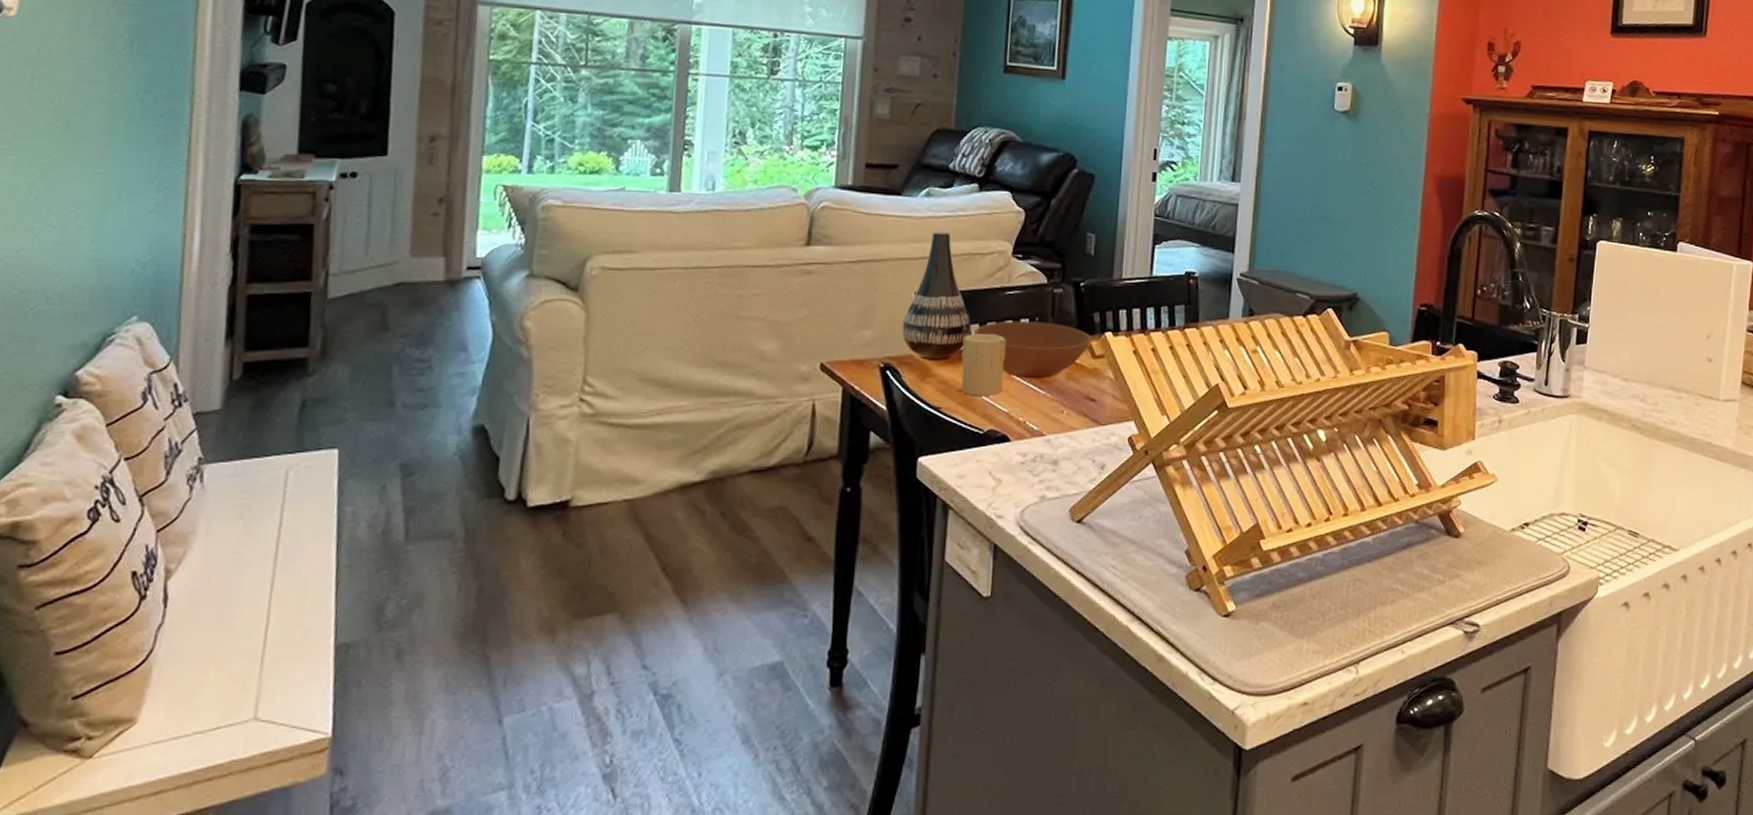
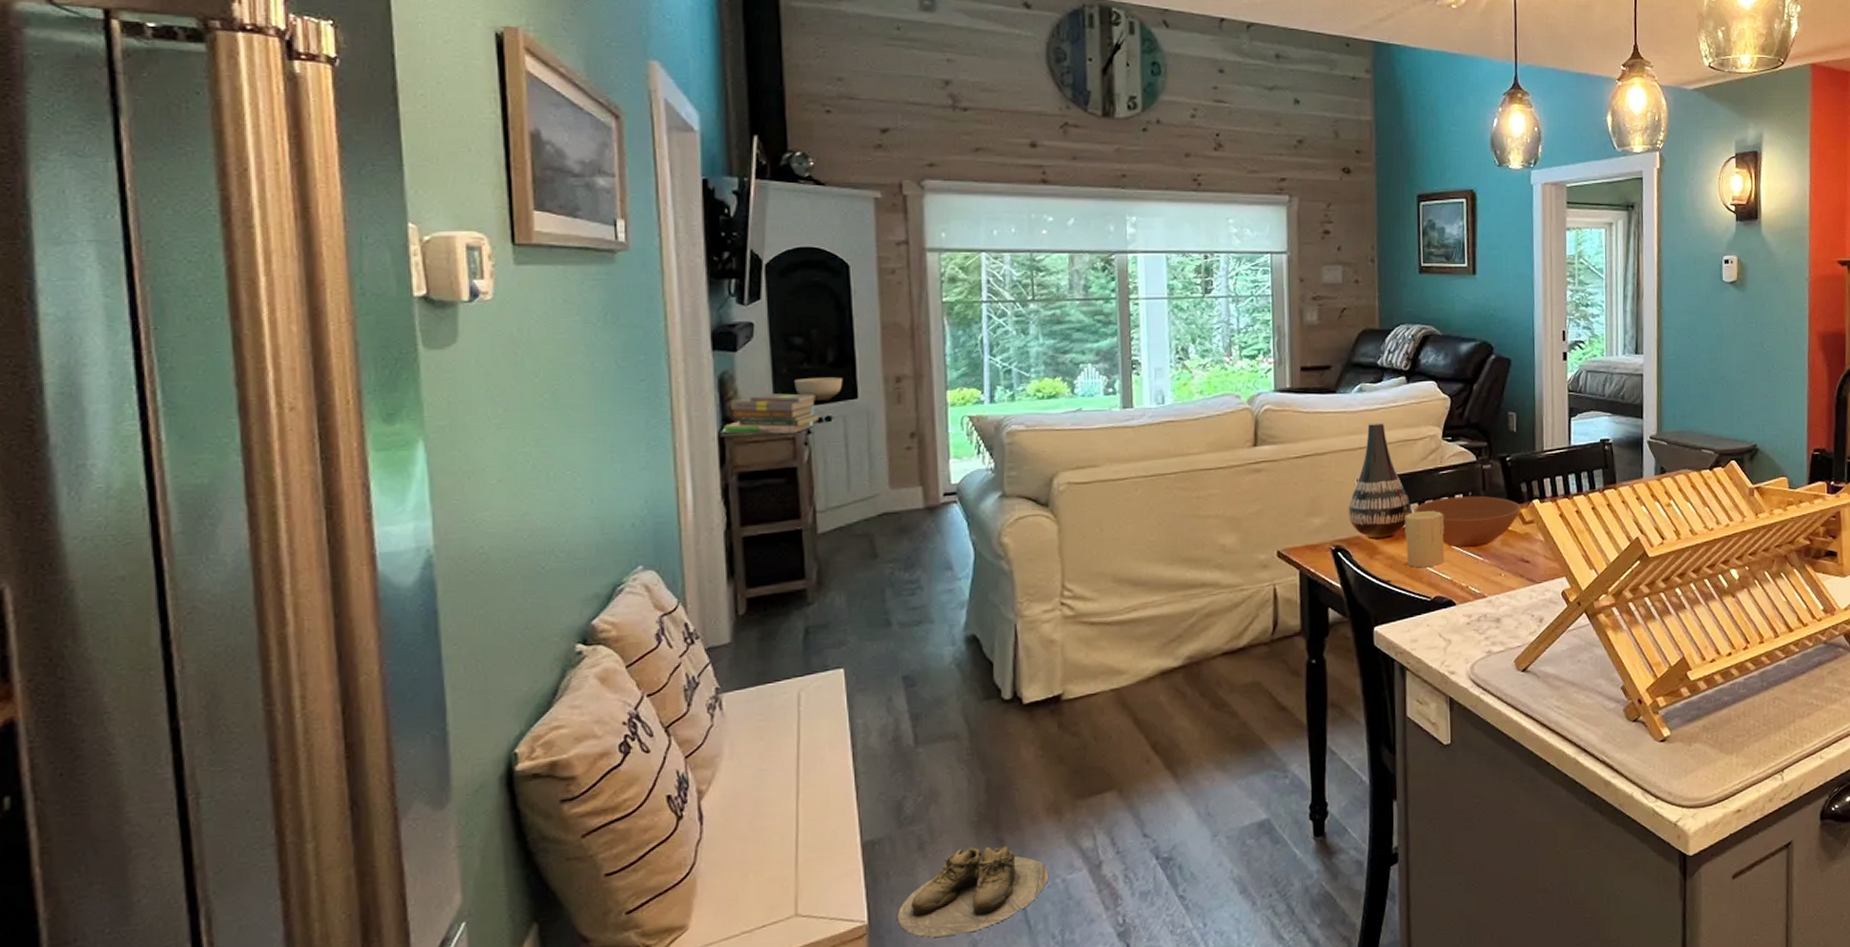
books: none [240,142,344,187] -> present [723,393,819,434]
bowl: none [321,129,374,155] -> present [794,377,843,401]
shoe: none [364,662,535,760] -> present [898,845,1049,938]

